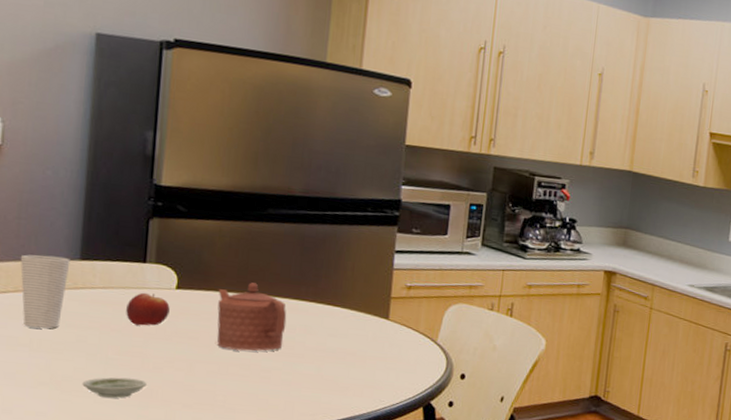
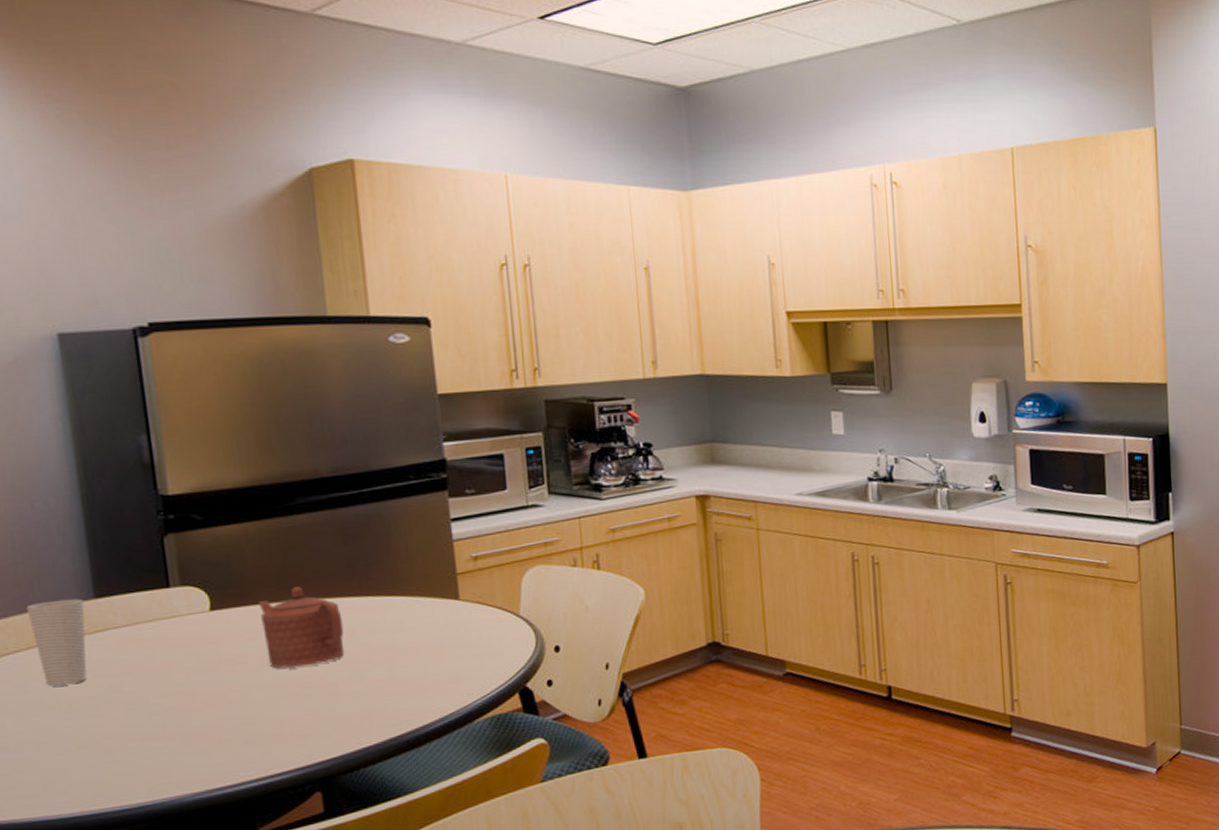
saucer: present [82,377,147,398] -> none [126,721,200,750]
fruit: present [126,292,170,326] -> none [158,620,209,661]

